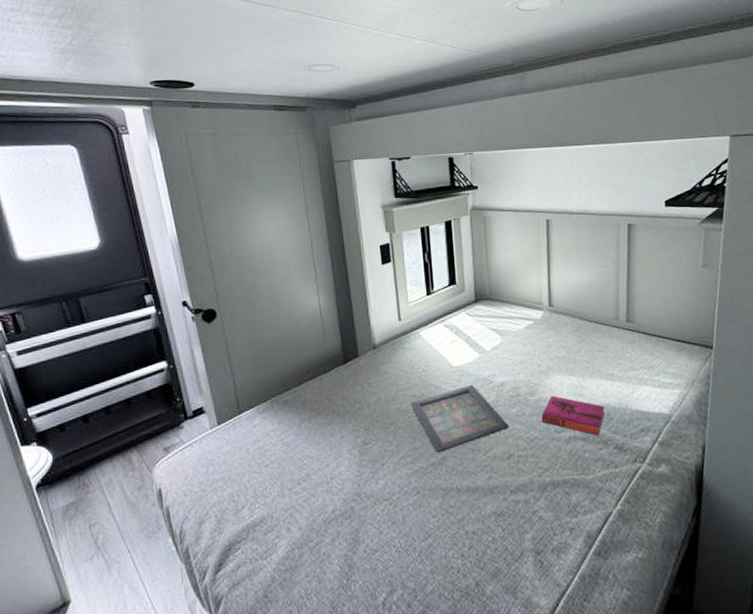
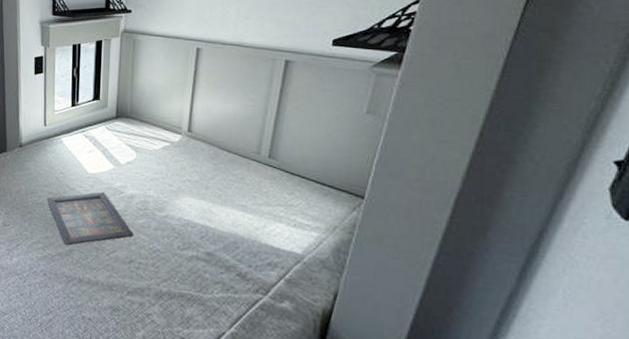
hardback book: present [541,396,605,436] -> none [166,215,232,261]

